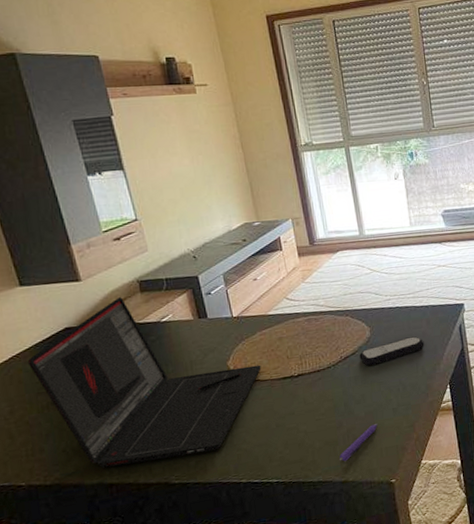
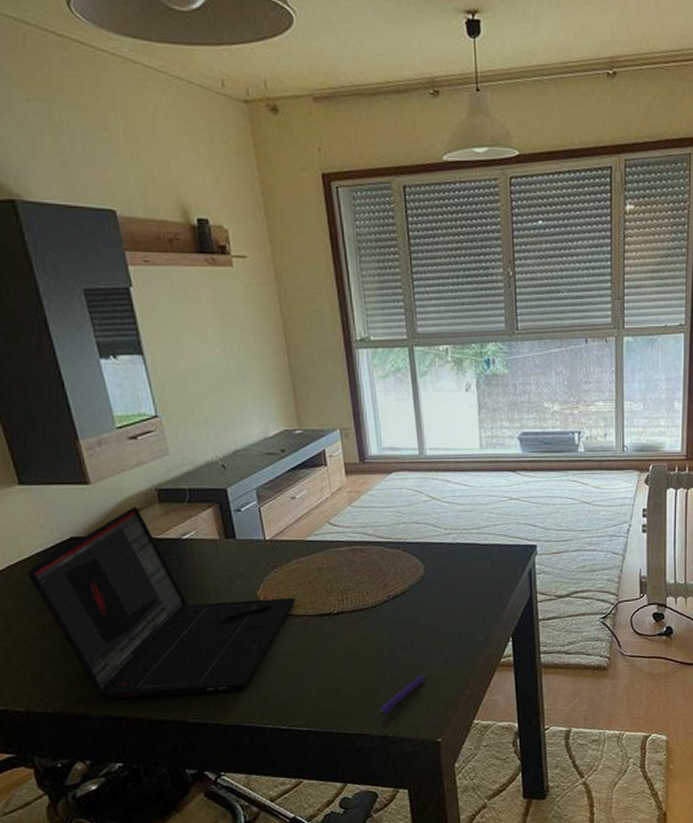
remote control: present [359,336,424,366] -> none [410,579,487,609]

